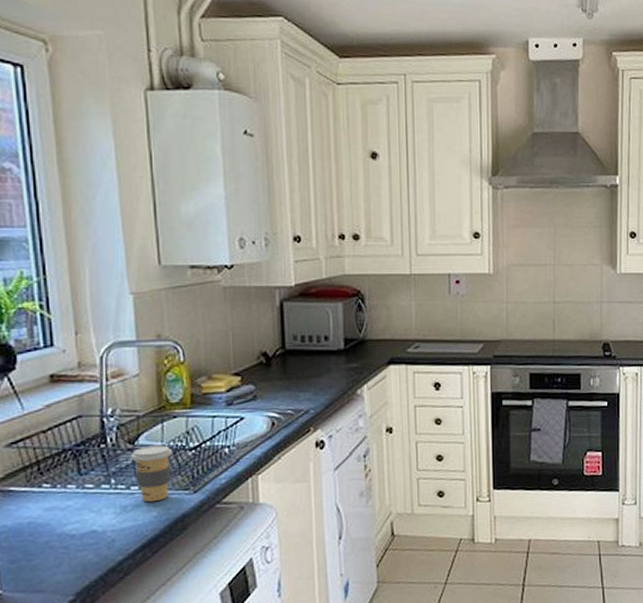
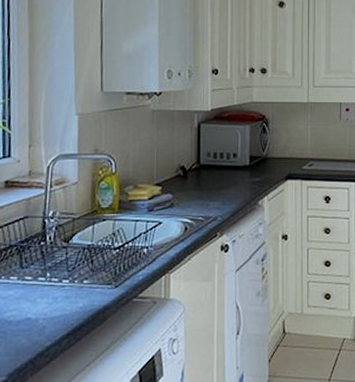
coffee cup: present [130,445,172,502] -> none [65,244,100,295]

